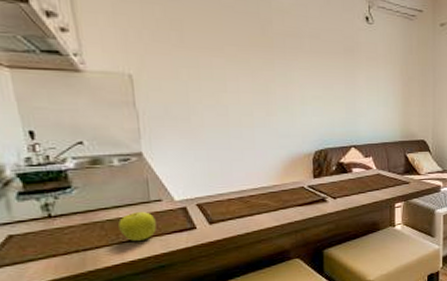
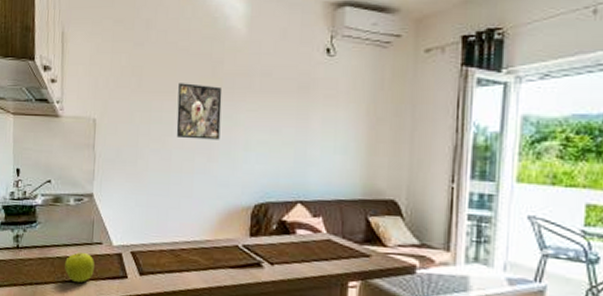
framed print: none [227,40,276,96] -> present [176,83,223,140]

